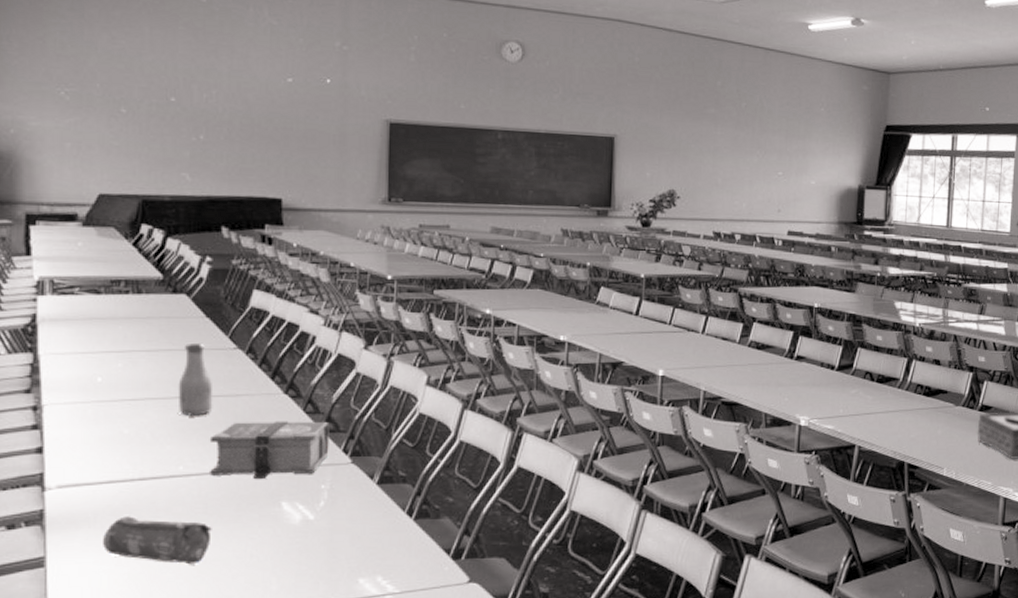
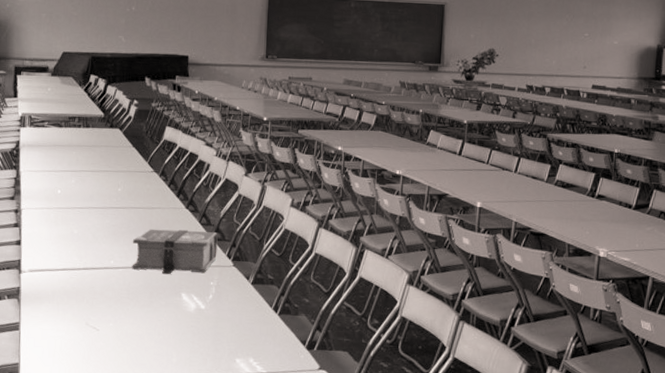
pencil case: present [103,516,212,565] -> none [58,296,132,337]
bottle: present [178,344,213,417] -> none [111,167,136,223]

